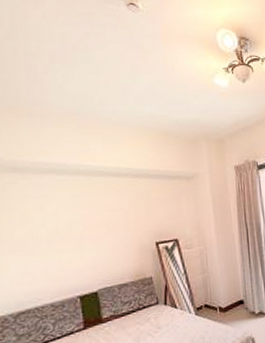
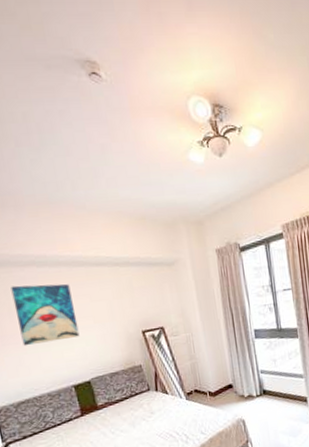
wall art: none [27,192,92,254] -> present [10,284,80,346]

